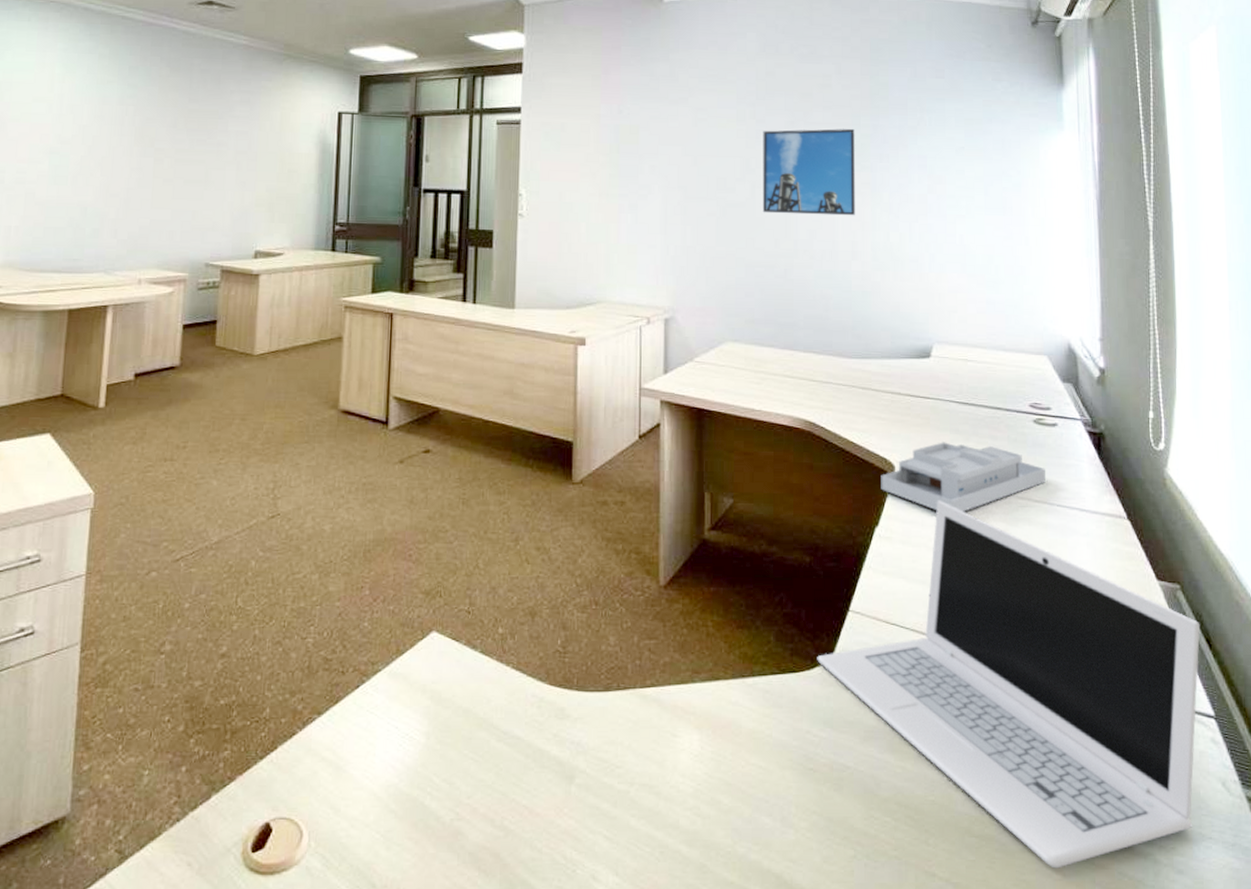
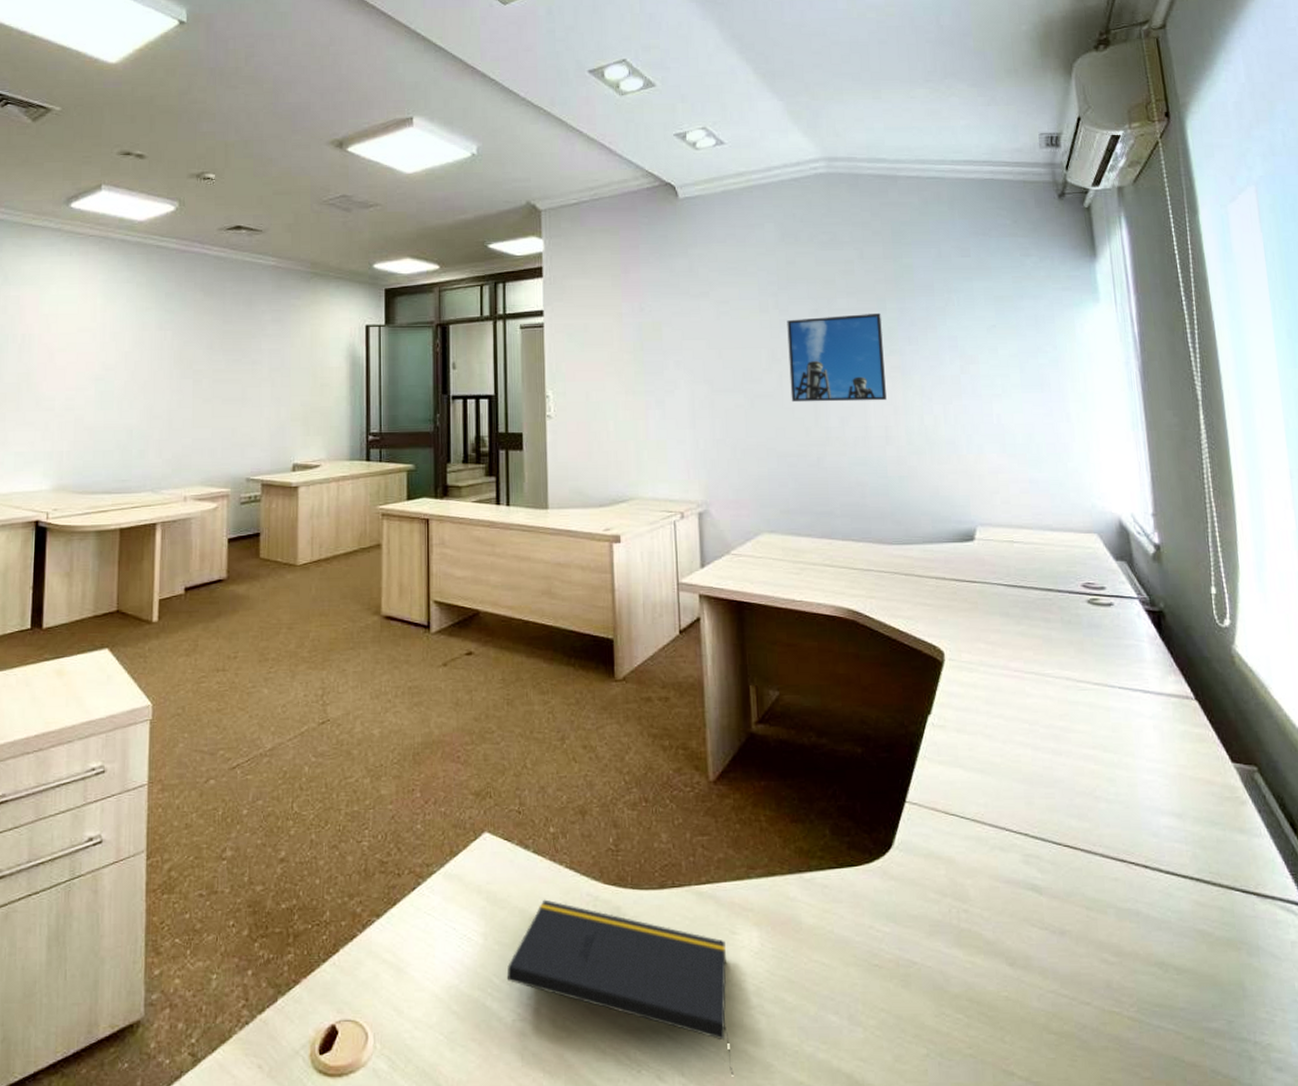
notepad: none [447,699,667,875] -> present [506,899,734,1075]
laptop: present [817,500,1200,869] -> none [875,685,1288,1067]
desk organizer: present [881,442,1046,512] -> none [930,626,1105,697]

